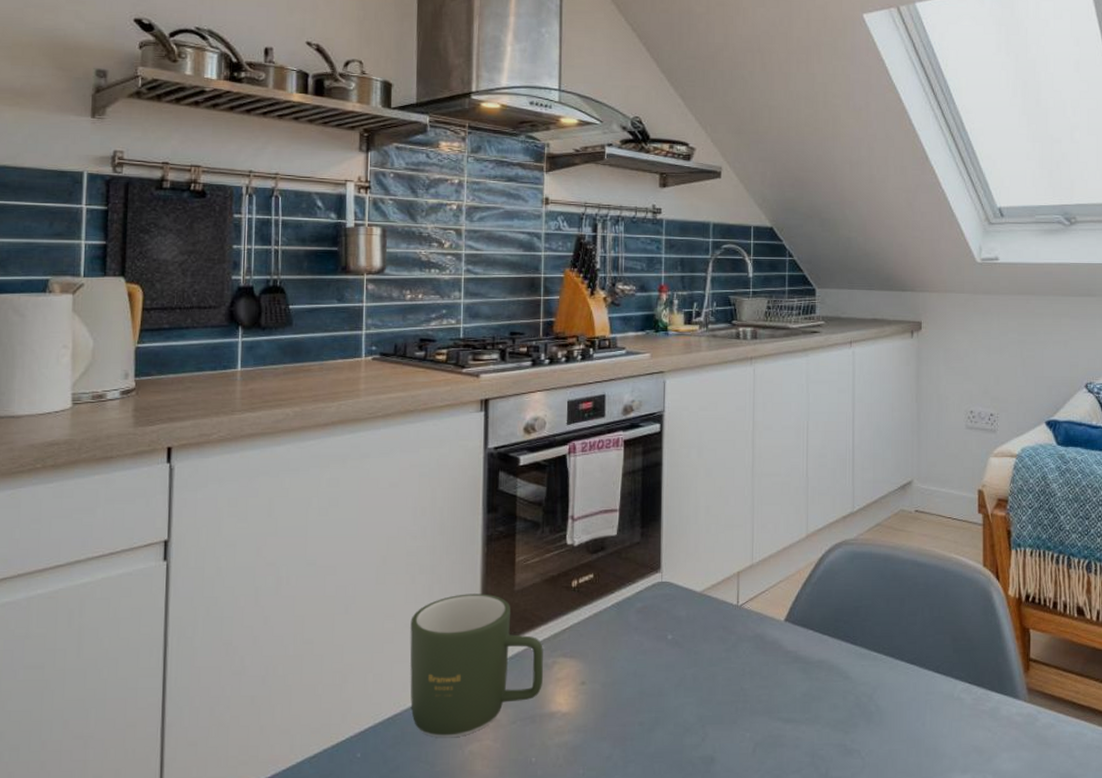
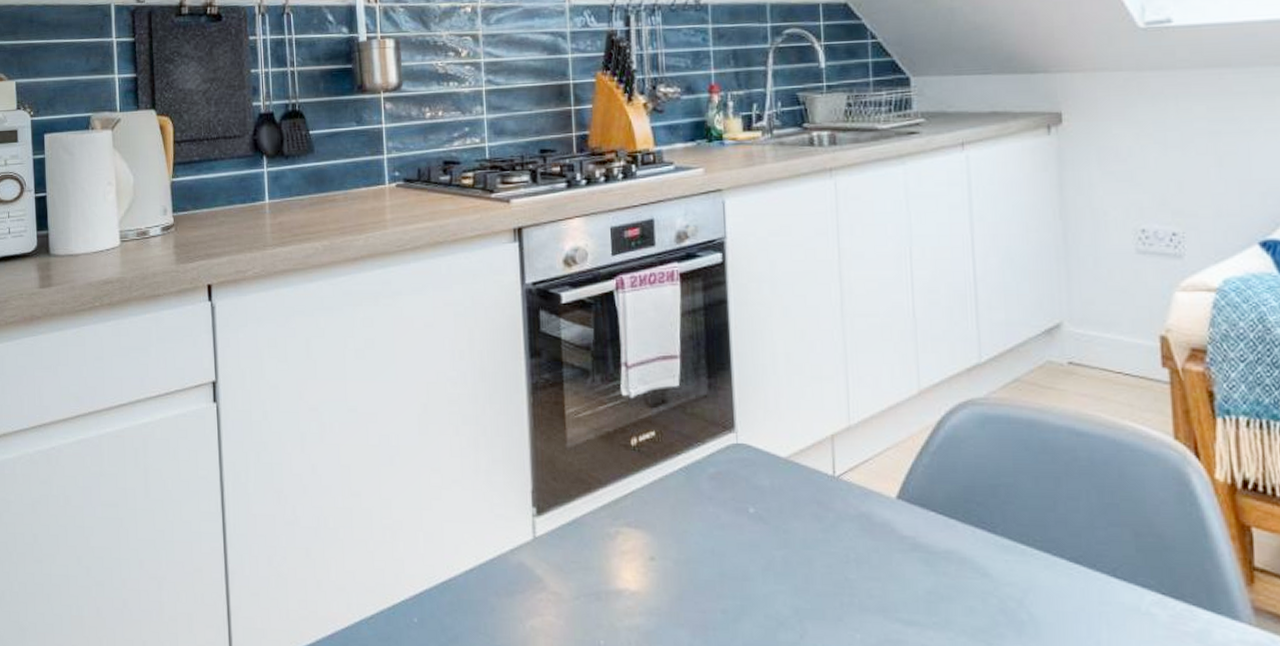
mug: present [410,593,544,738] -> none [457,448,607,610]

